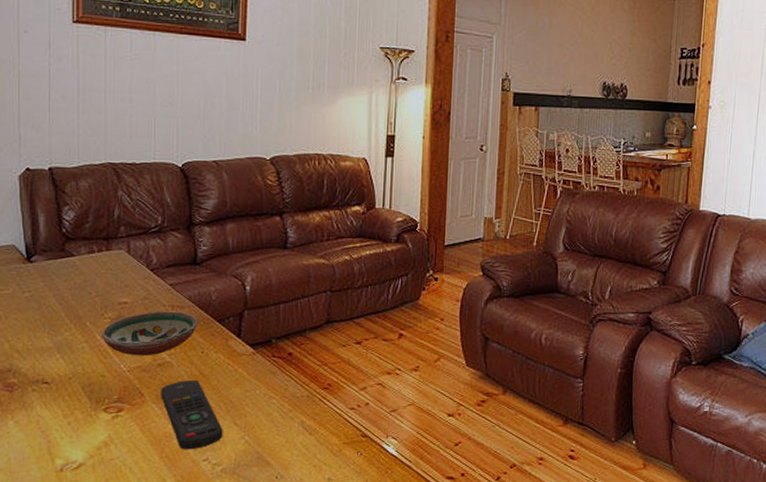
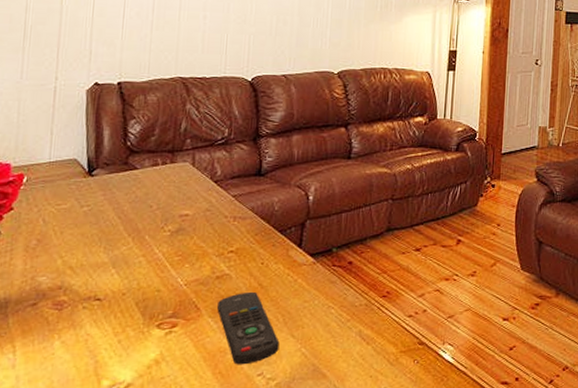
decorative bowl: present [100,311,198,356] -> none [159,222,260,269]

